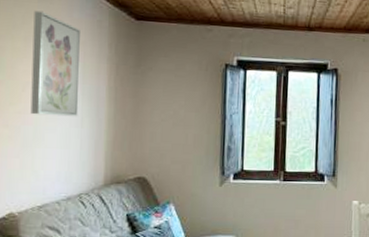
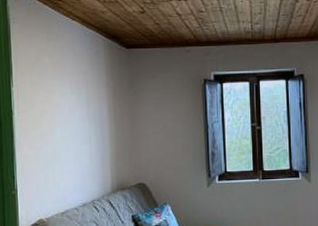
wall art: present [30,10,81,117] -> none [45,49,86,137]

